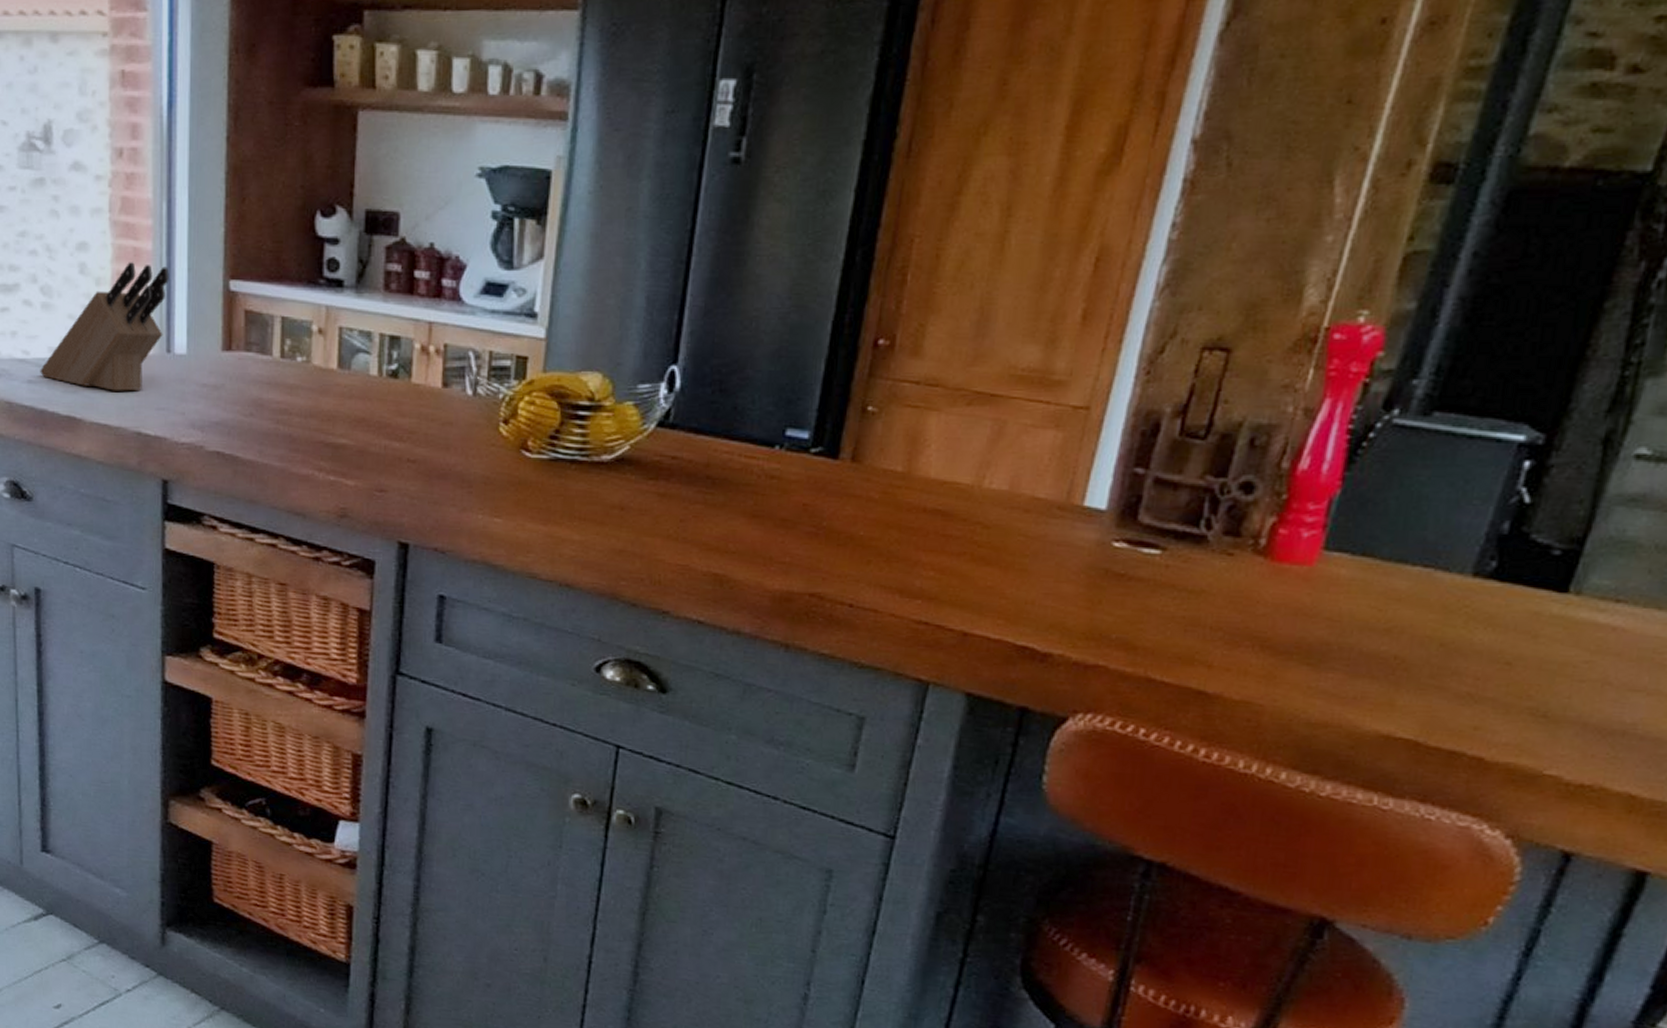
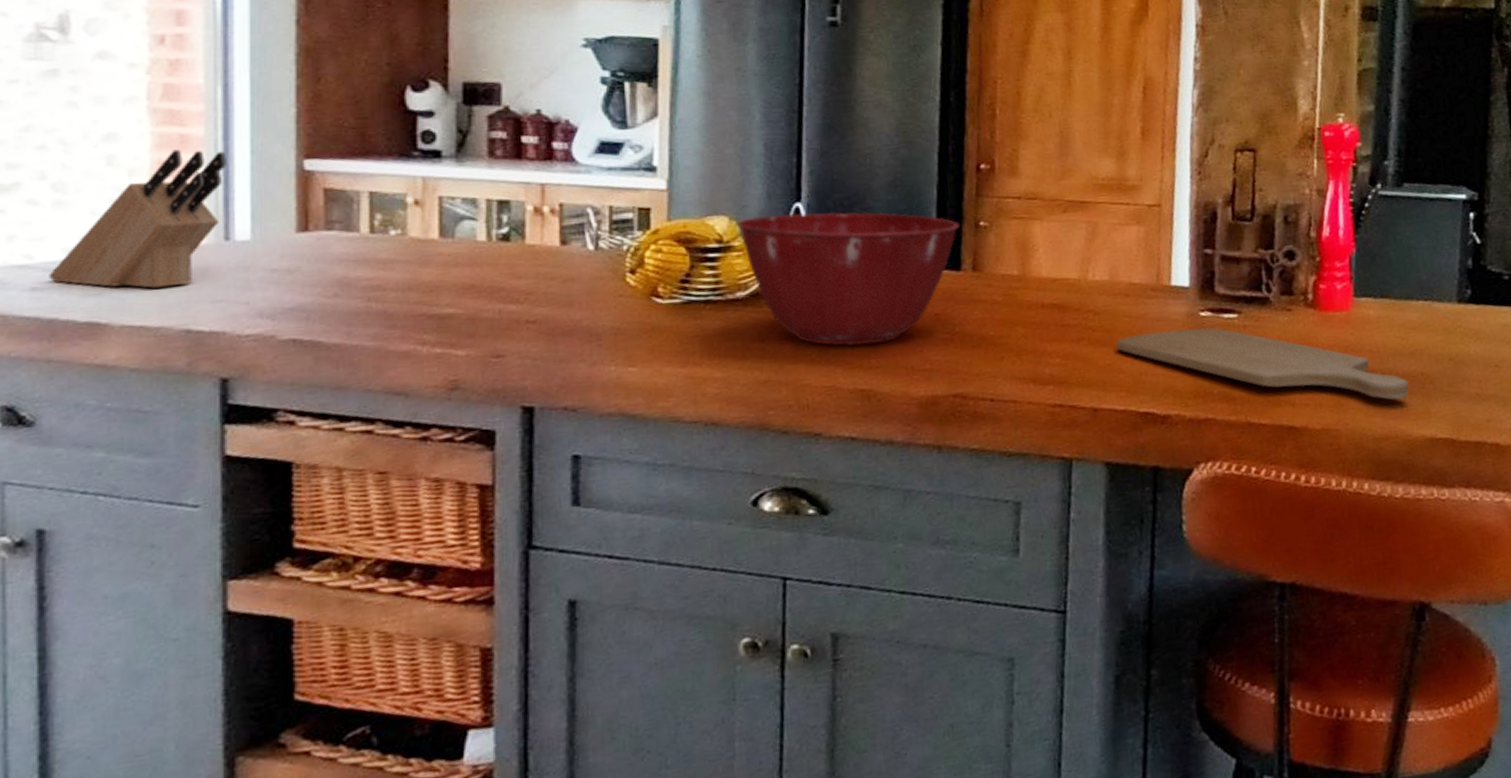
mixing bowl: none [610,376,845,527] -> present [737,212,960,346]
chopping board: none [1002,557,1373,684] -> present [1115,327,1409,401]

